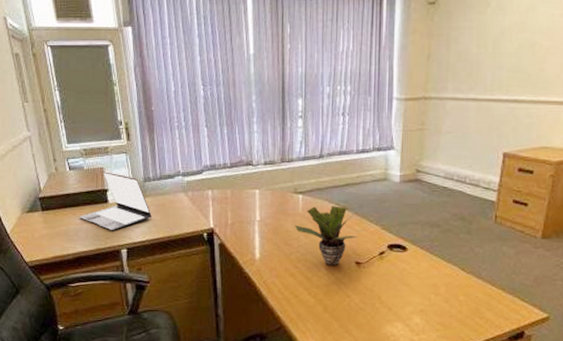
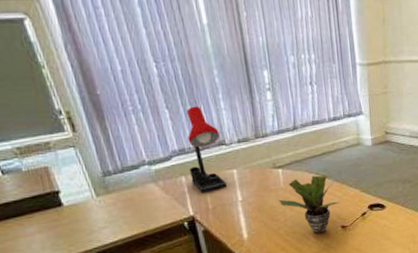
laptop: present [79,170,152,231] -> none [28,169,121,237]
desk lamp: none [217,127,248,208] -> present [187,106,226,193]

